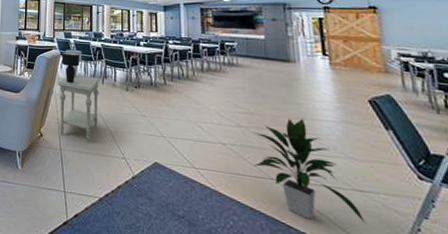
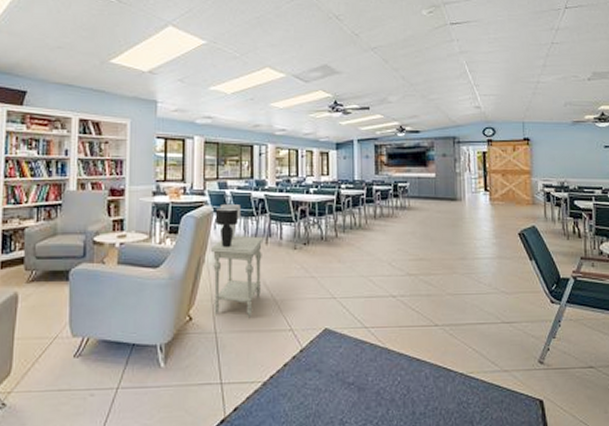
indoor plant: present [253,118,366,224] -> none [421,258,510,359]

